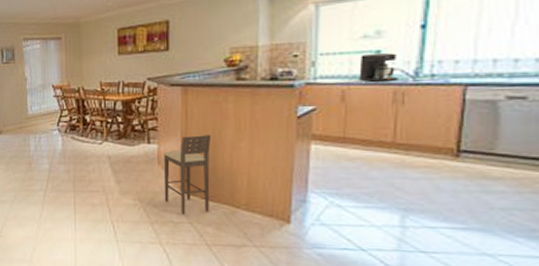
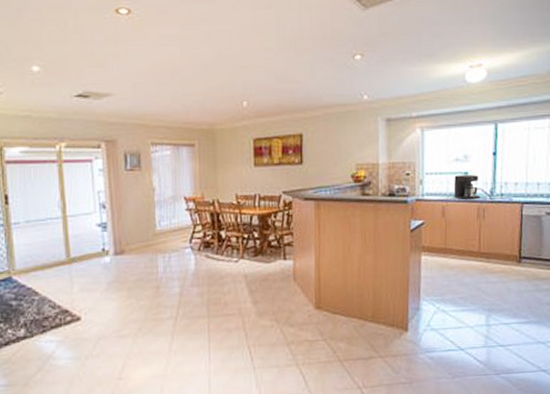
bar stool: present [163,135,212,215] -> none [298,249,342,332]

